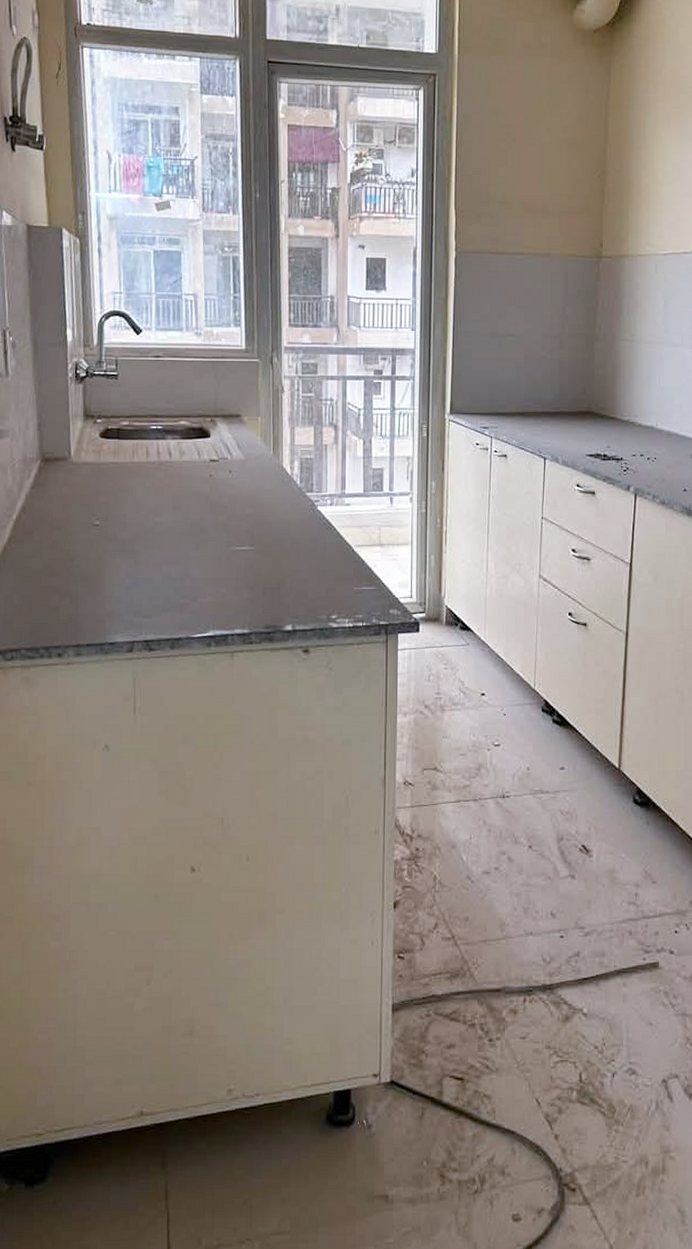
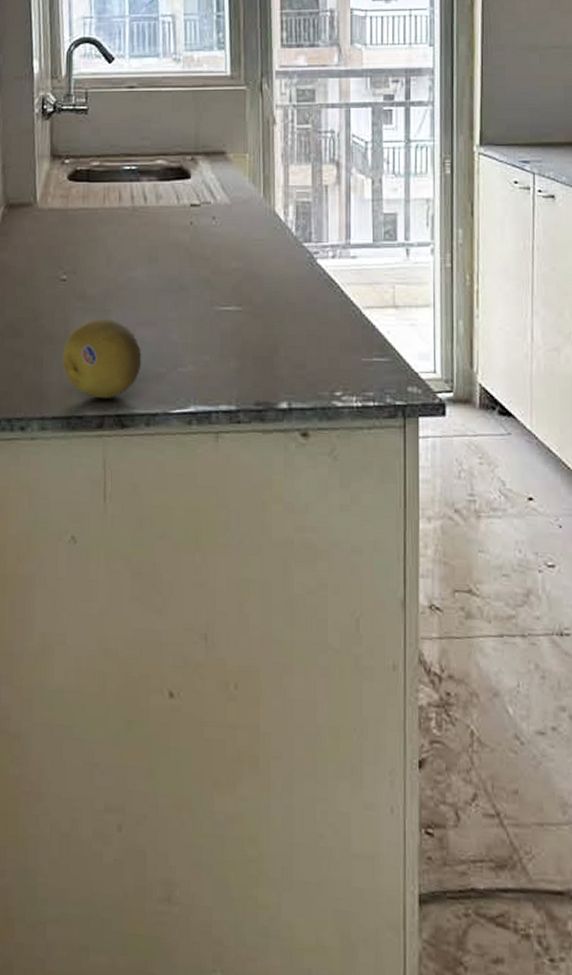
fruit: none [96,558,167,628] -> present [62,318,142,399]

